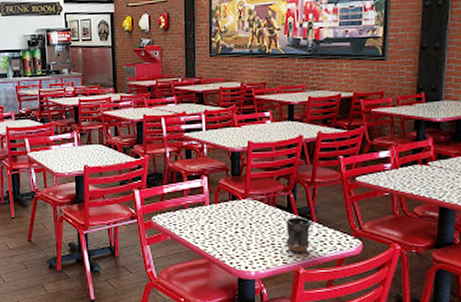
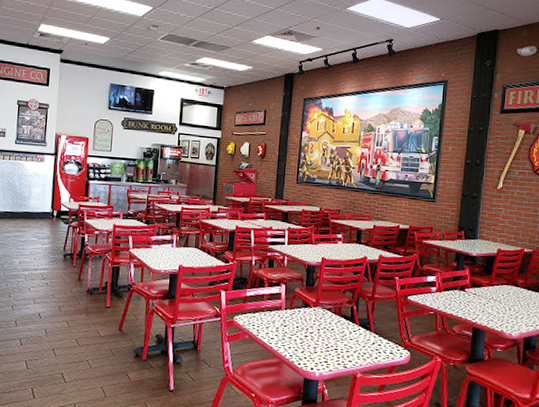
mug: present [286,216,313,253] -> none [347,326,371,359]

